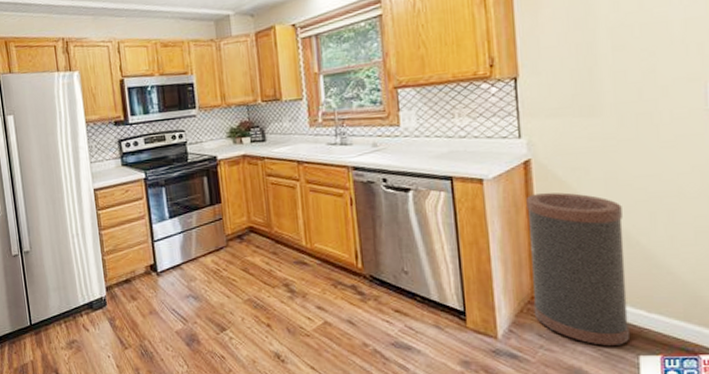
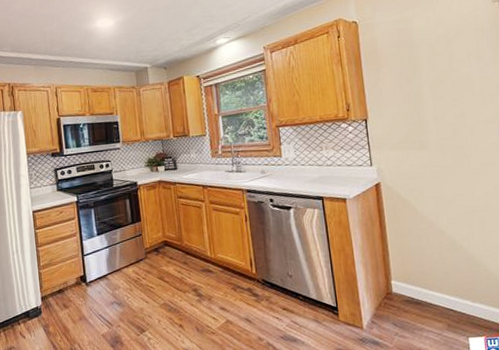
trash can: present [526,192,631,346] -> none [379,208,462,331]

